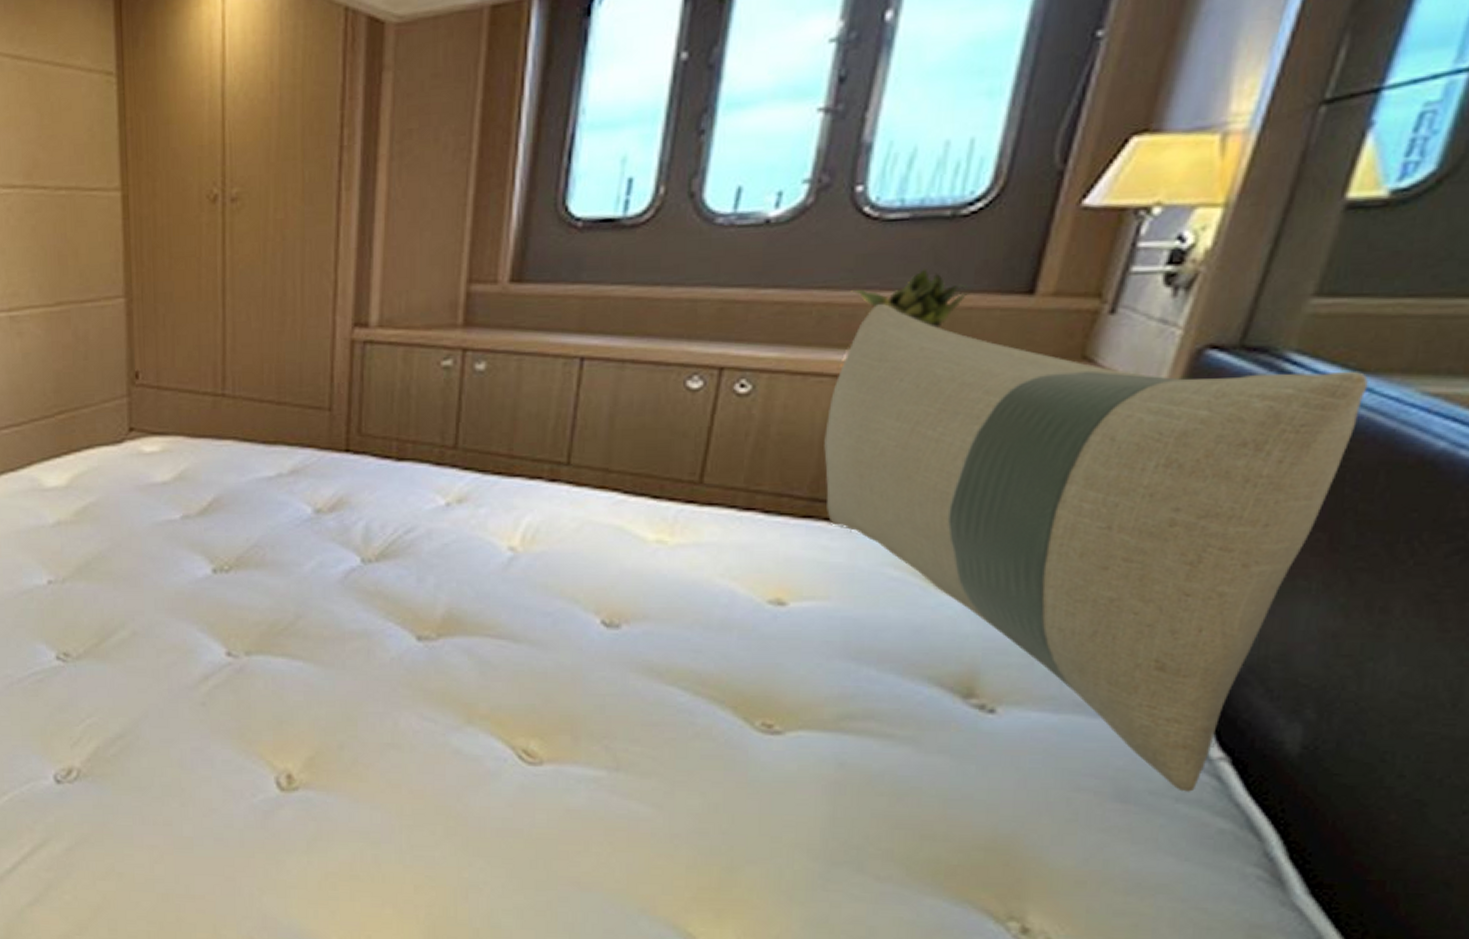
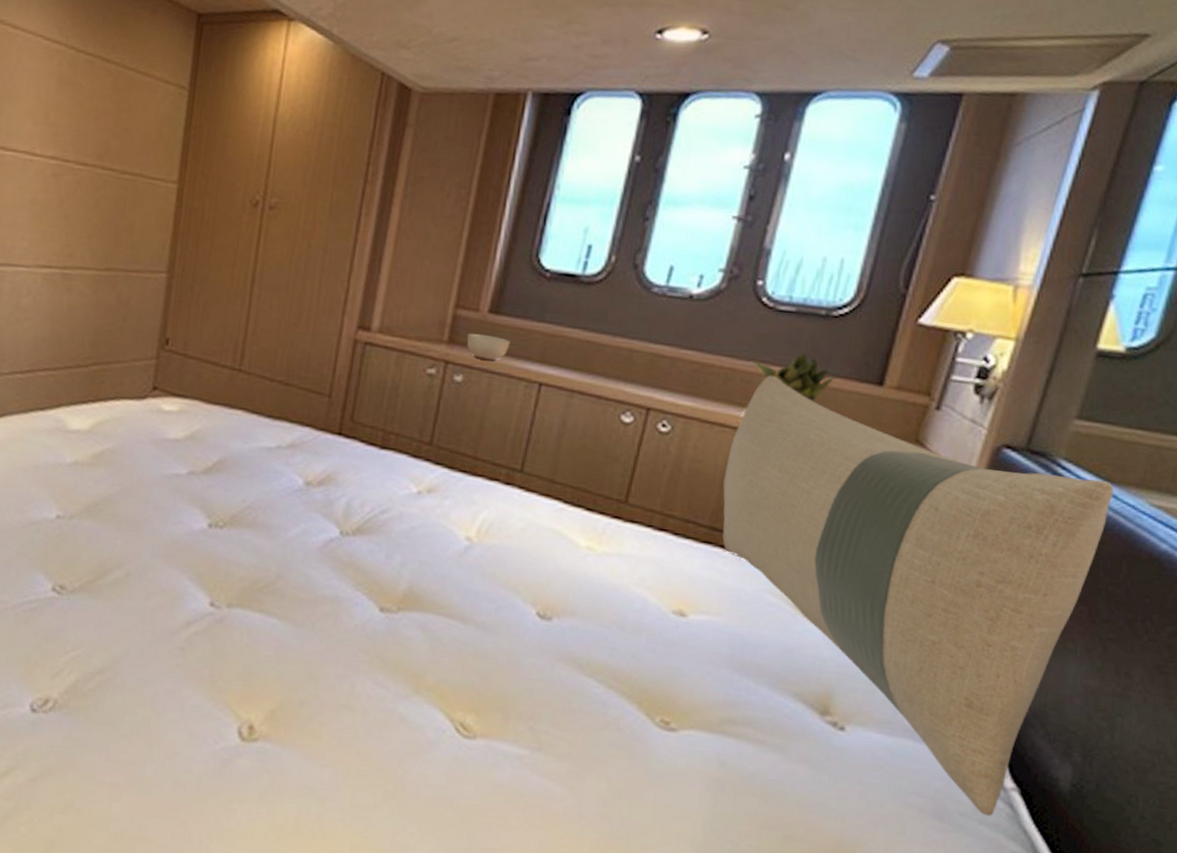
bowl: none [486,309,541,341] -> present [466,332,511,361]

